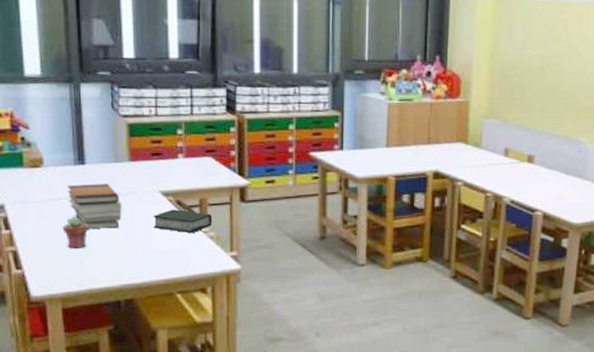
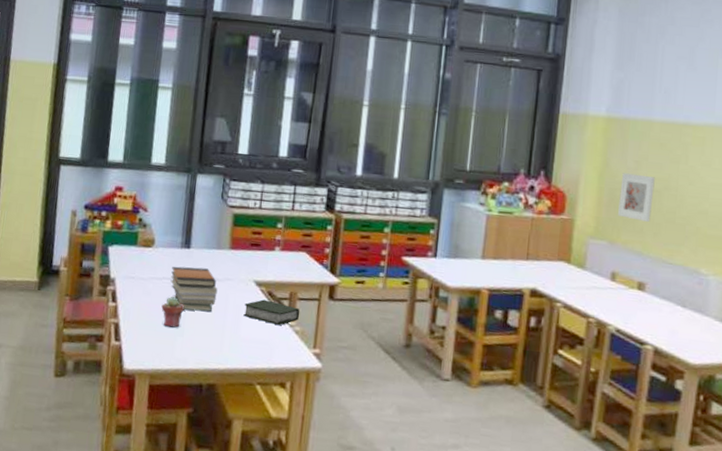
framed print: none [508,53,540,98] -> present [618,173,655,222]

